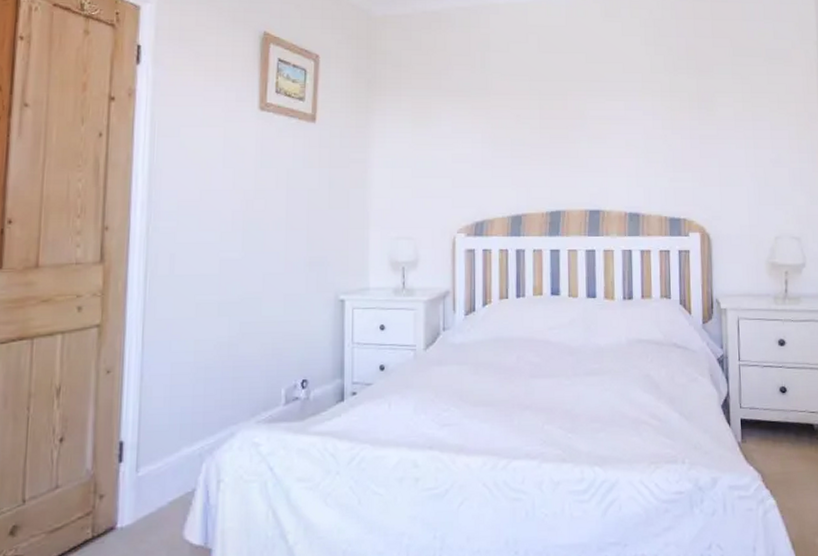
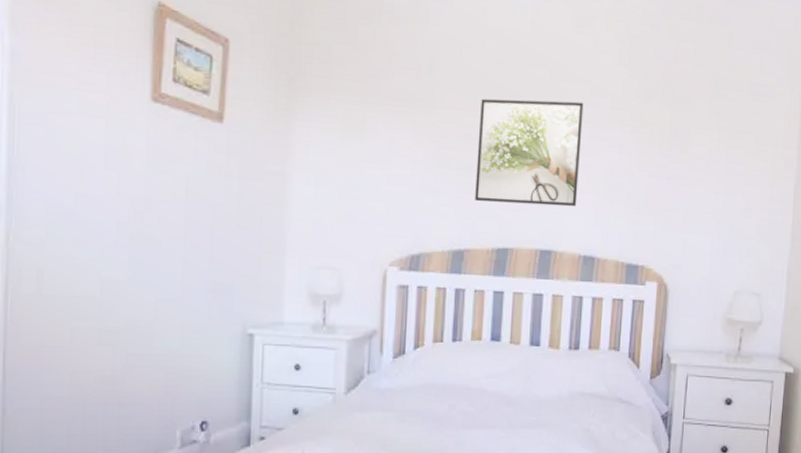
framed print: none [527,79,619,172] -> present [475,98,584,207]

